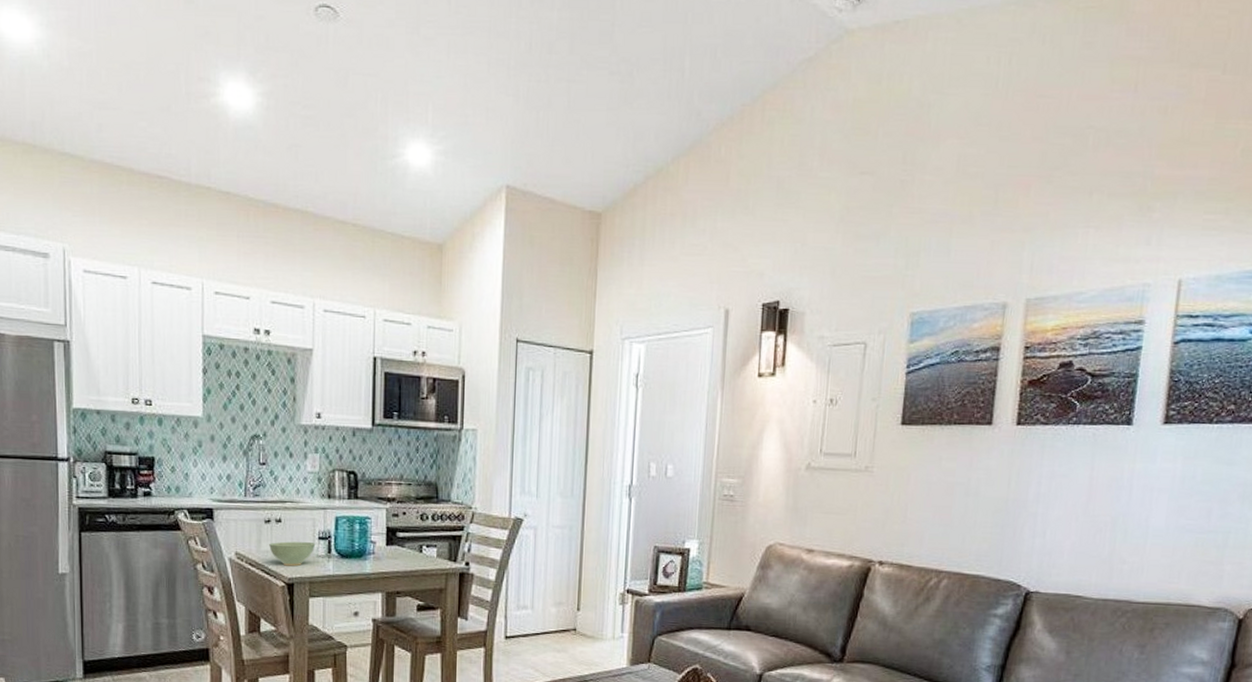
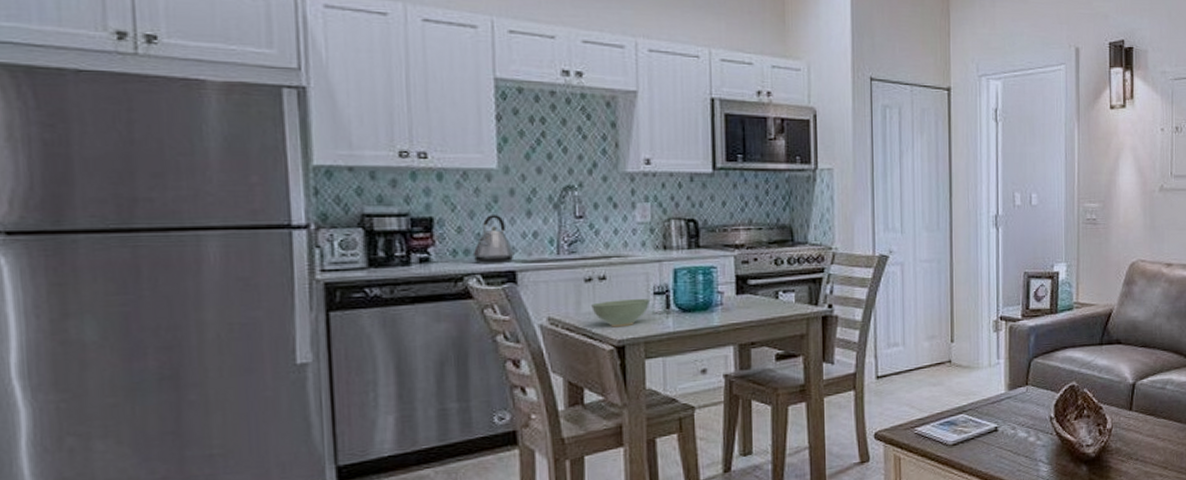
kettle: none [182,458,212,502] -> present [472,215,515,265]

